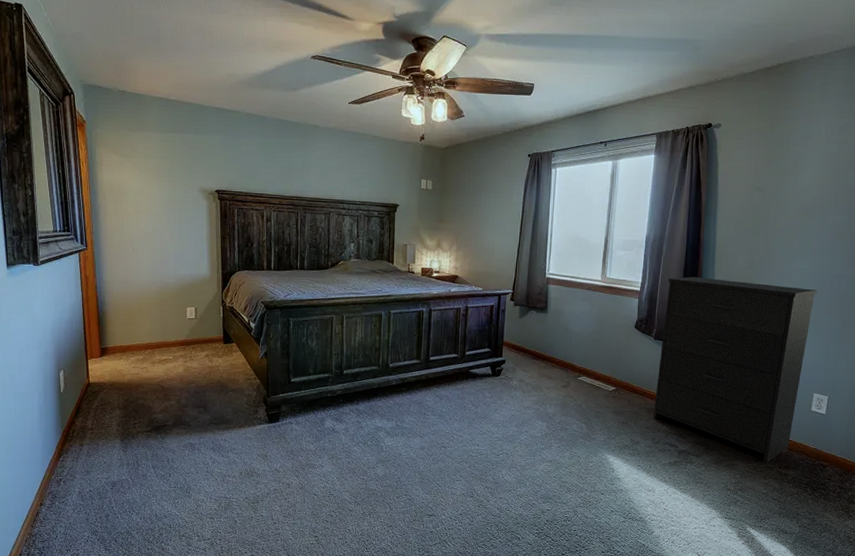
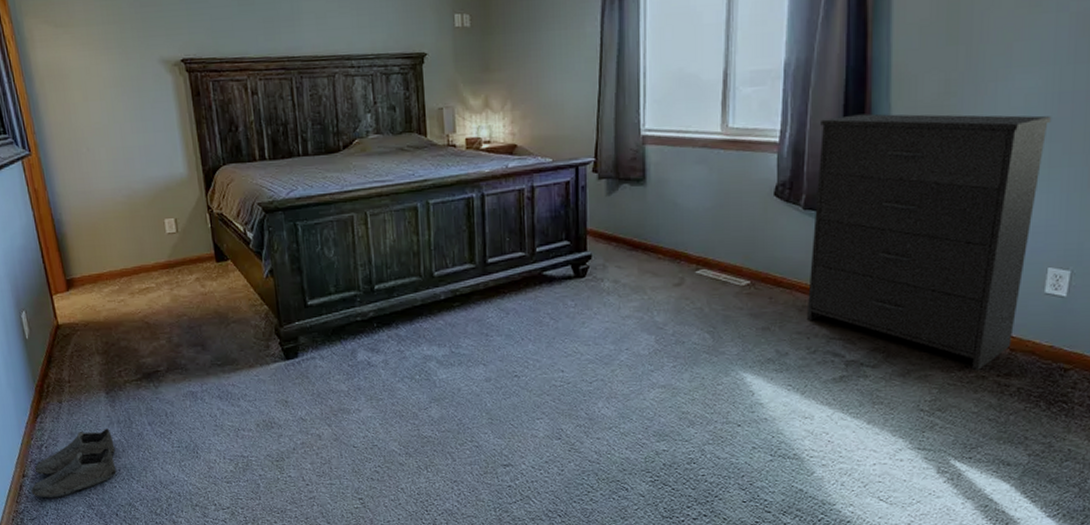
shoe: none [46,469,122,525] -> present [31,428,117,499]

